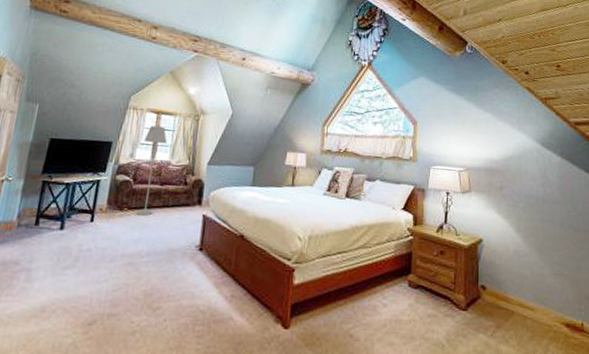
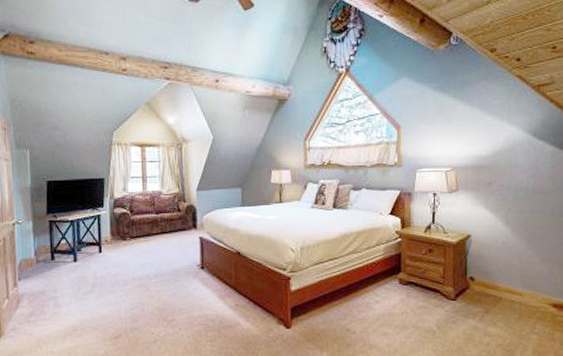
floor lamp: present [137,125,167,216] -> none [133,159,155,243]

